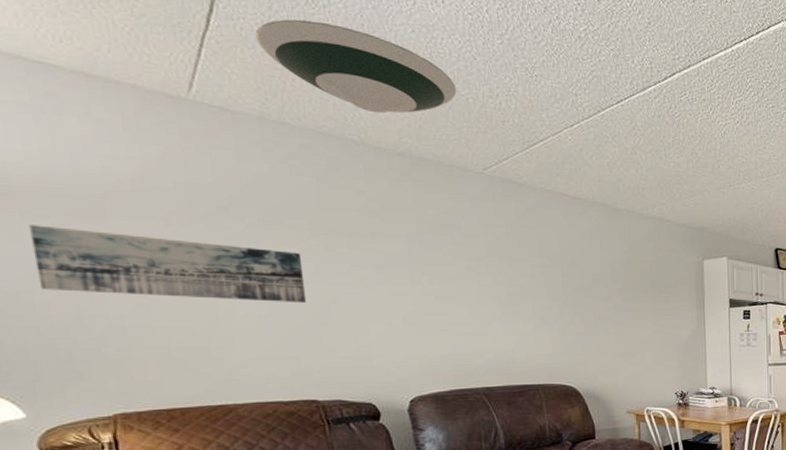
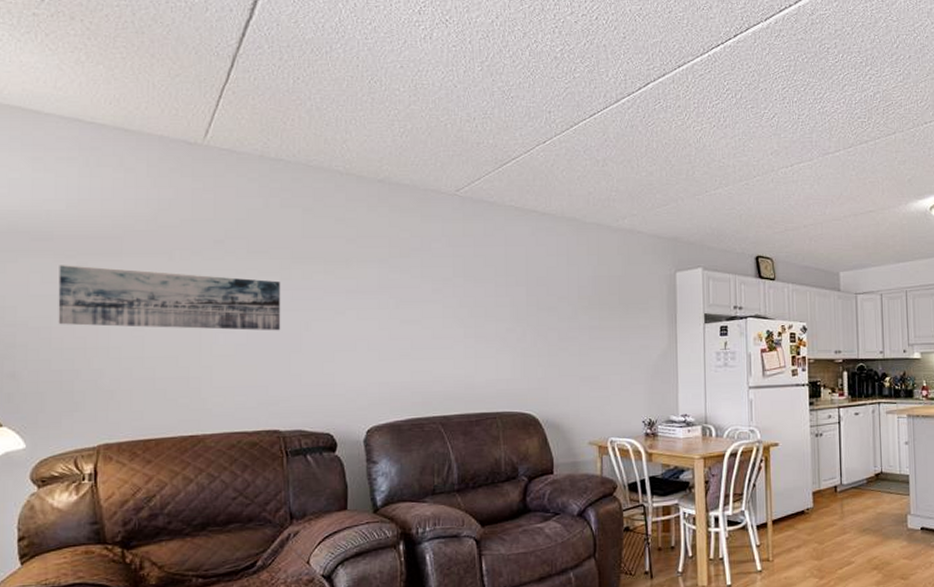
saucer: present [255,19,457,114] -> none [266,66,437,144]

